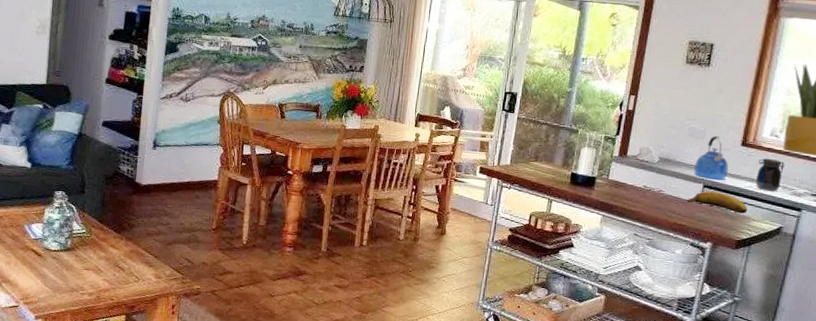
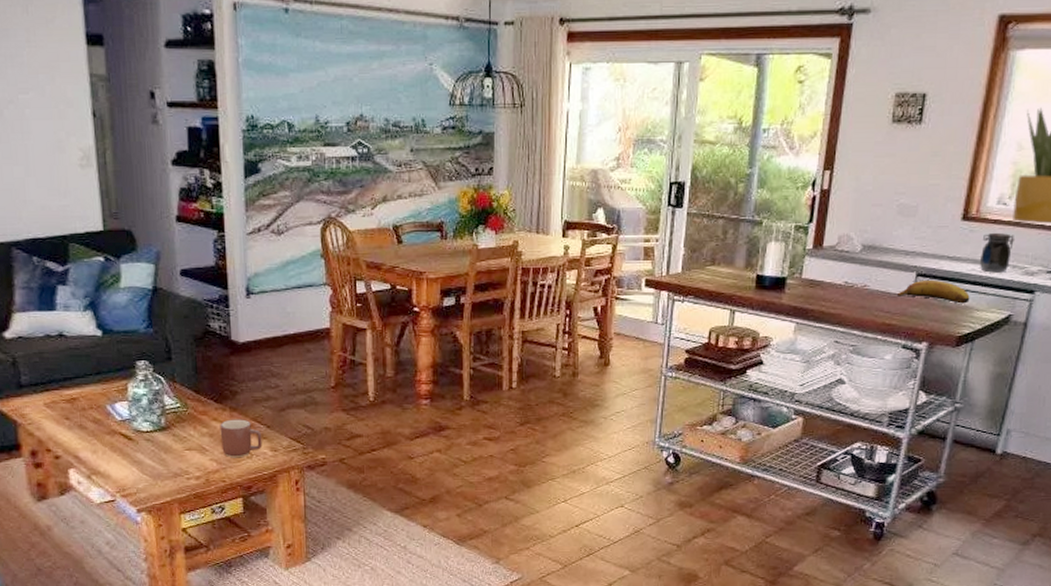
mug: none [114,247,150,281] -> present [220,419,263,458]
kettle: present [694,136,728,181] -> none [905,212,946,267]

